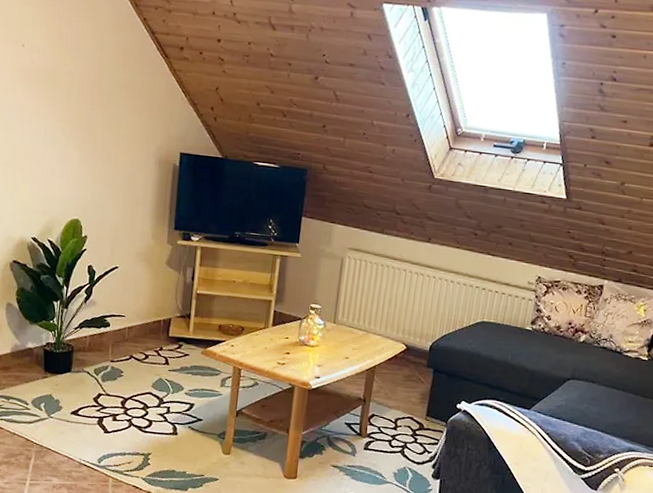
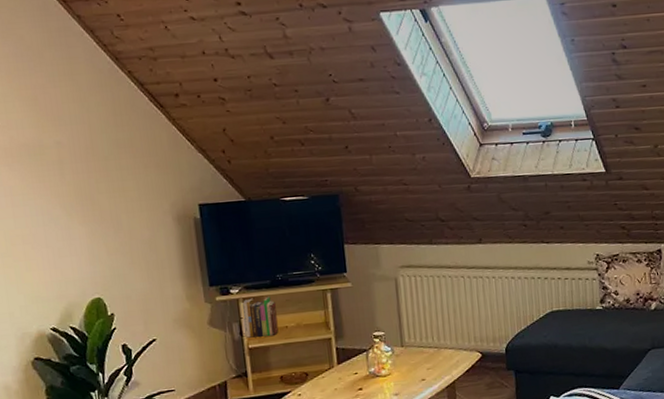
books: none [195,248,229,287] -> present [240,296,279,338]

